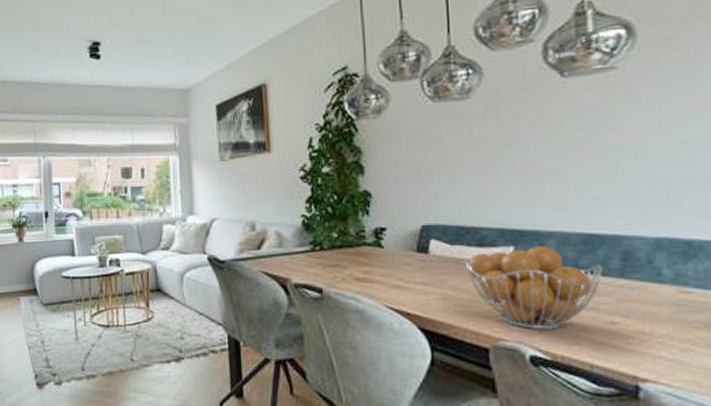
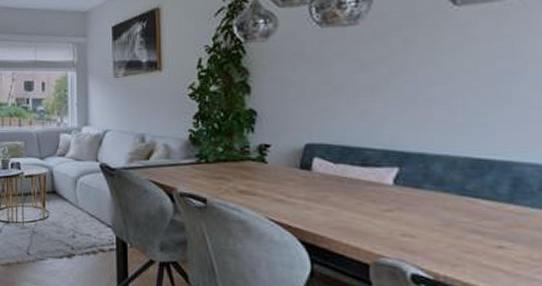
fruit basket: present [464,246,603,329] -> none [347,168,491,250]

